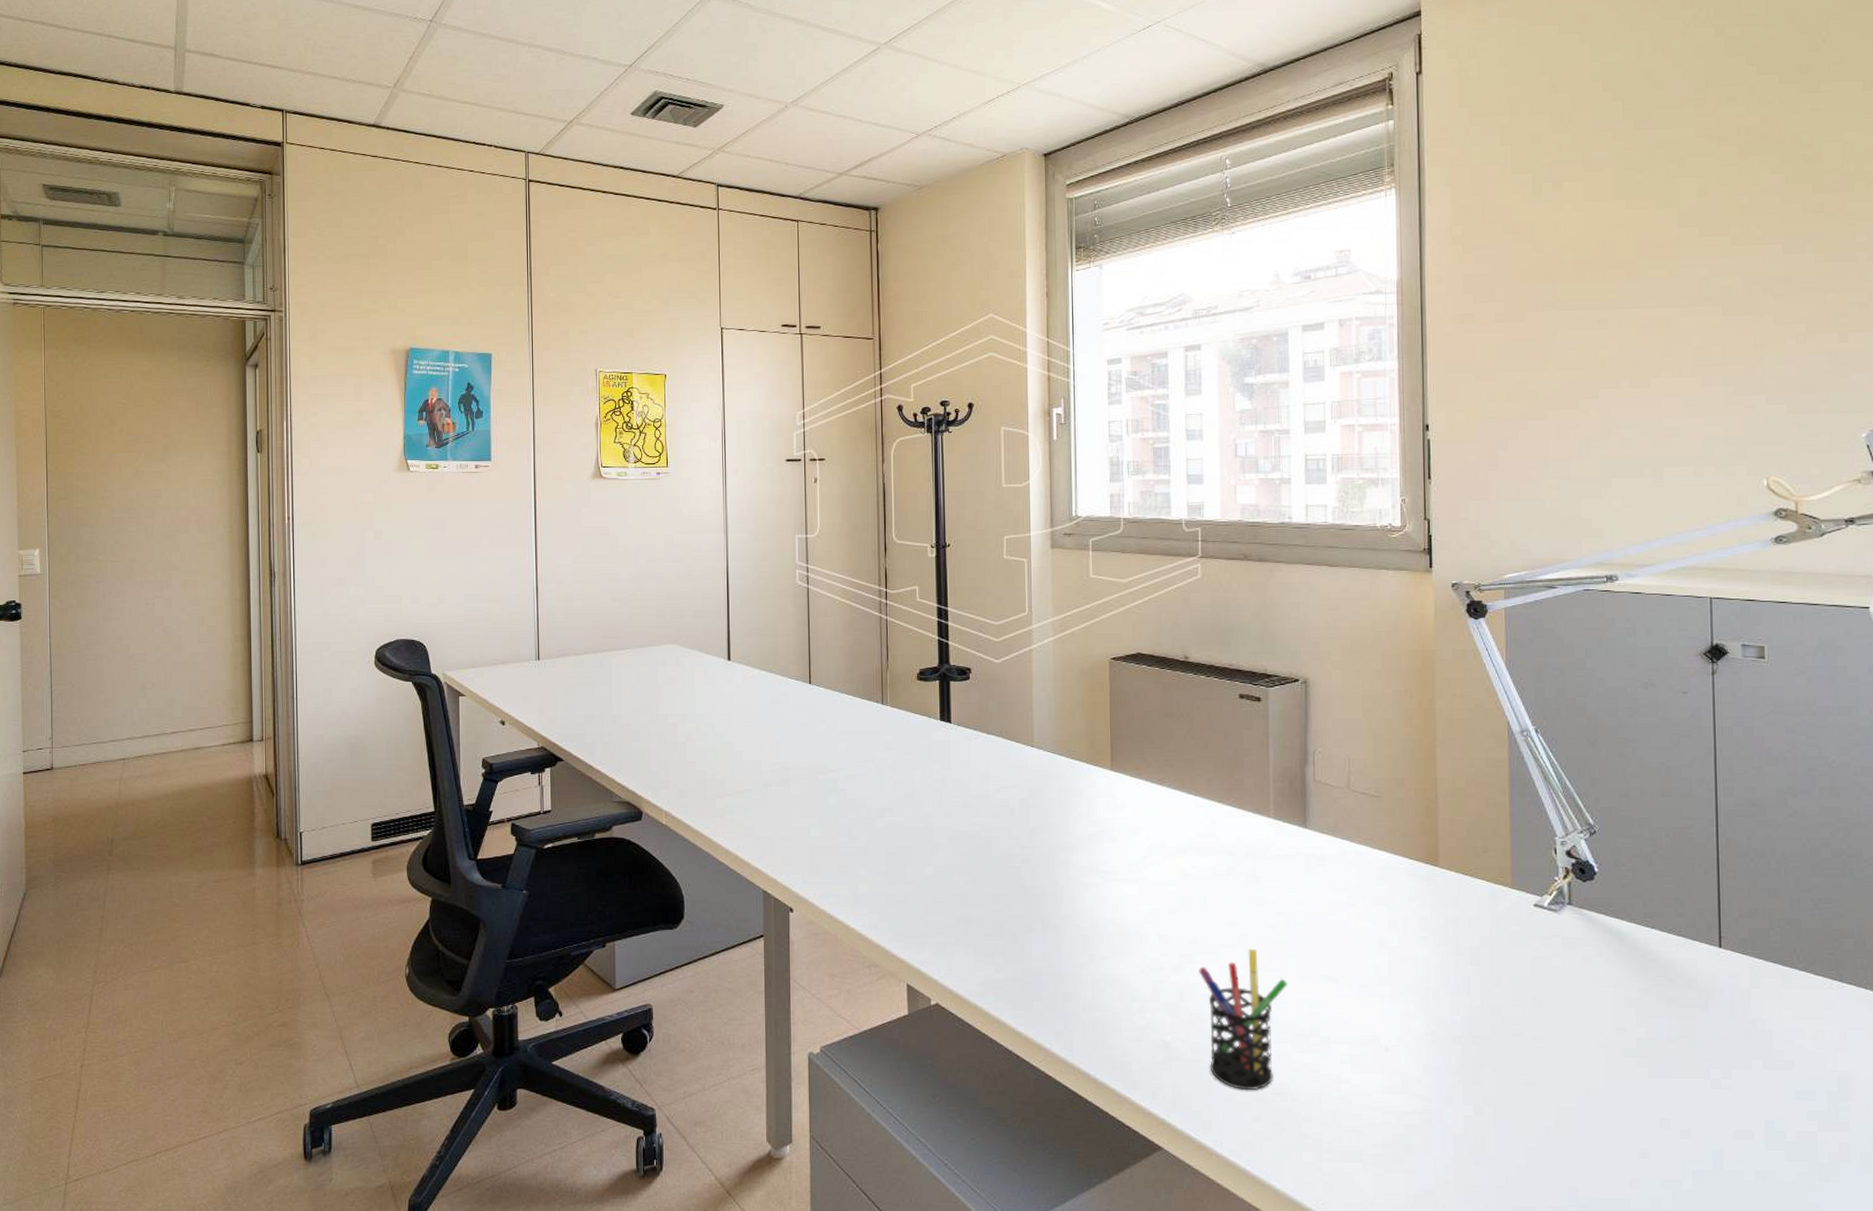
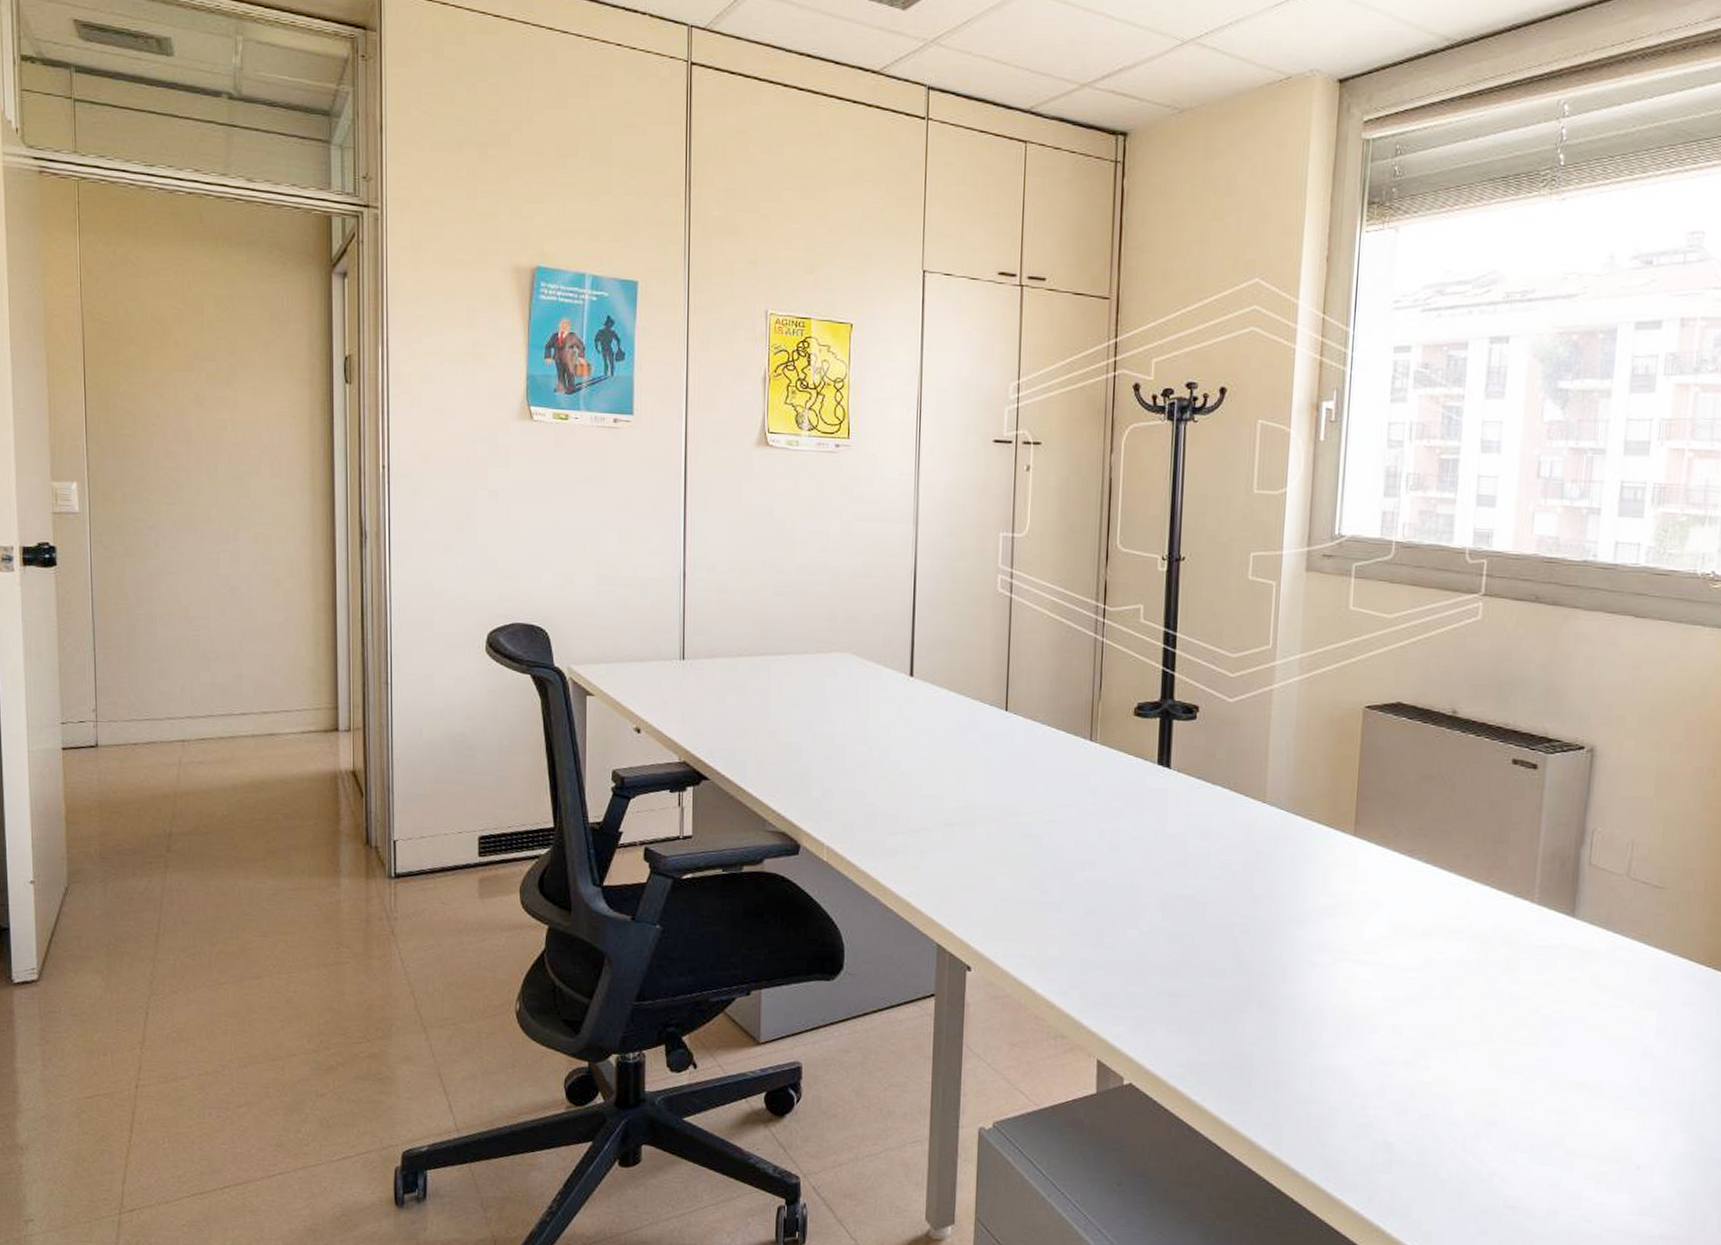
pen holder: present [1199,948,1287,1090] -> none [1433,1047,1534,1201]

